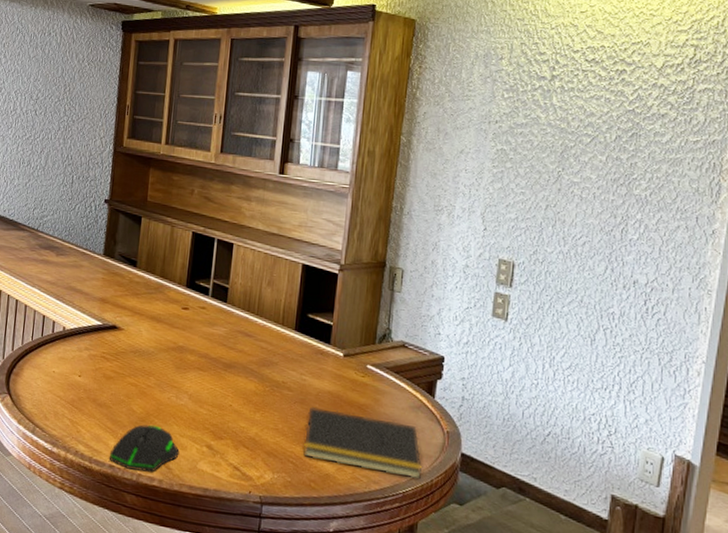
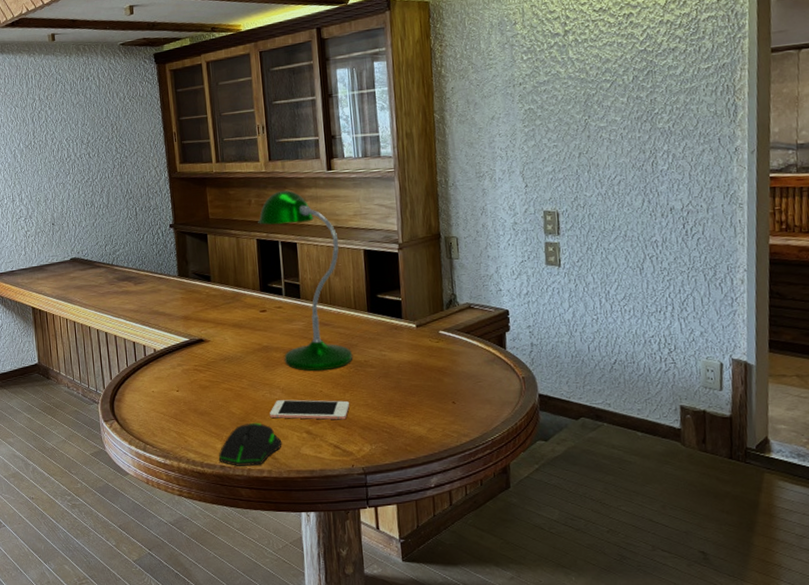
cell phone: none [172,406,258,441] -> present [270,399,349,420]
desk lamp: none [197,186,278,385] -> present [258,190,352,371]
notepad: present [303,406,422,479] -> none [392,377,506,426]

